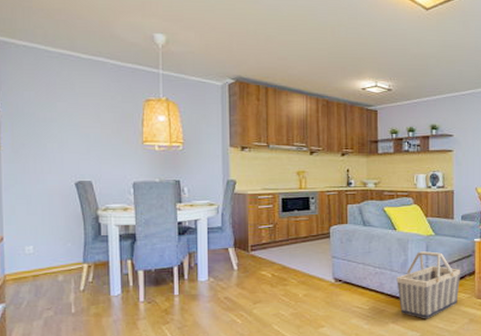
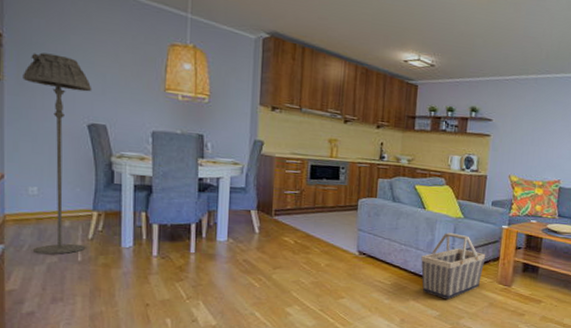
floor lamp: none [17,121,78,309] -> present [23,52,92,255]

